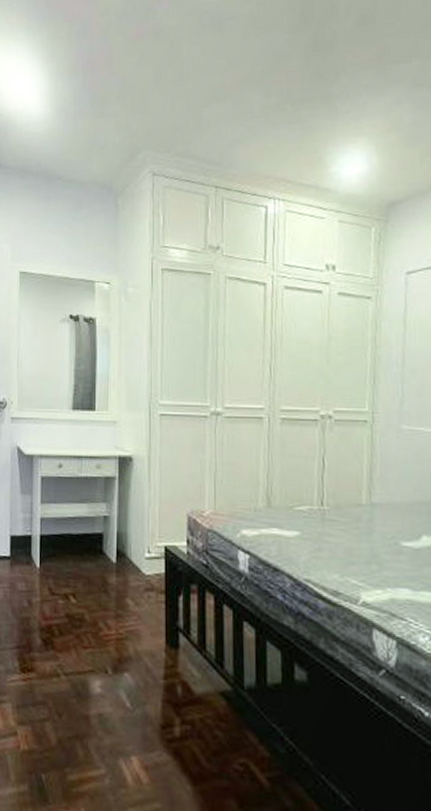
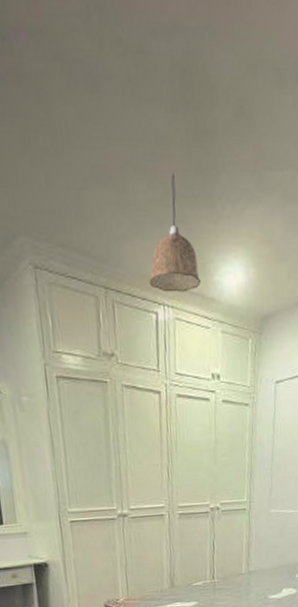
pendant lamp: none [260,82,316,187] -> present [149,173,202,292]

